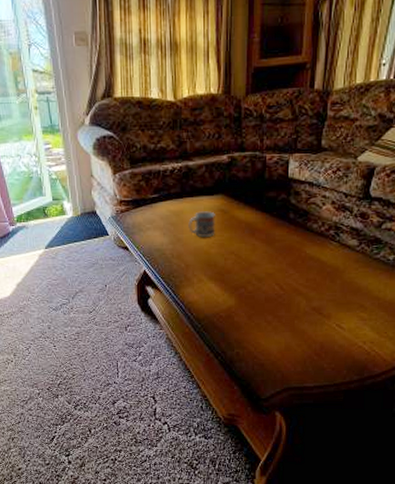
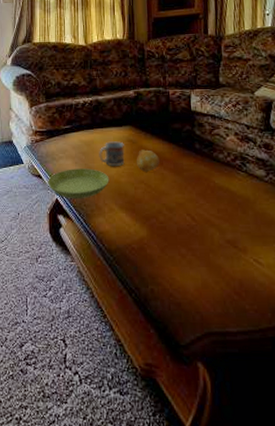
saucer: none [134,240,199,270] -> present [47,168,109,198]
fruit: none [228,220,251,243] -> present [137,149,160,172]

